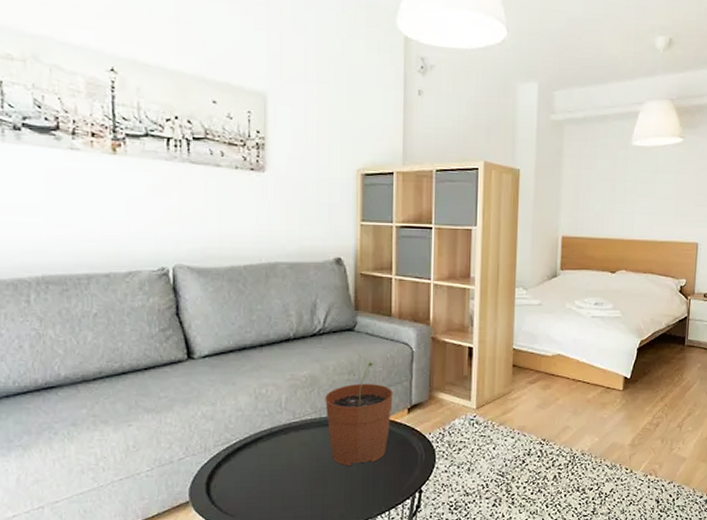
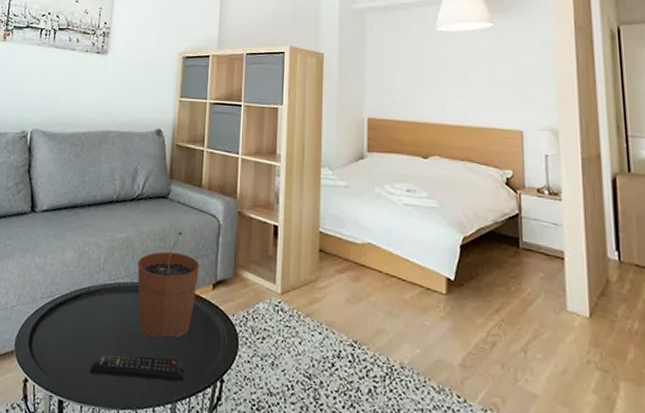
remote control: none [280,481,383,508] -> present [89,353,185,382]

